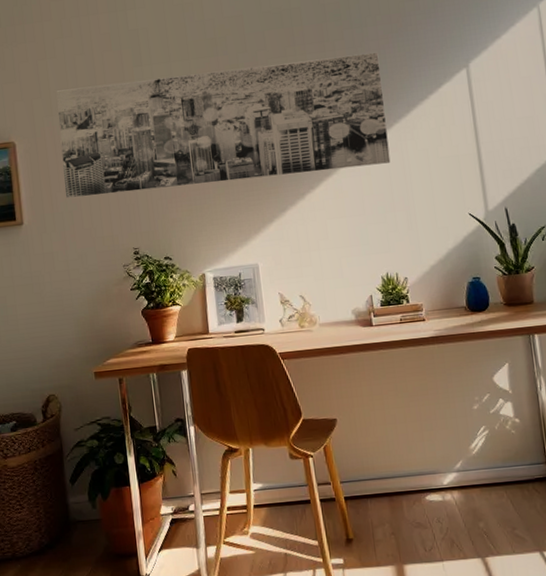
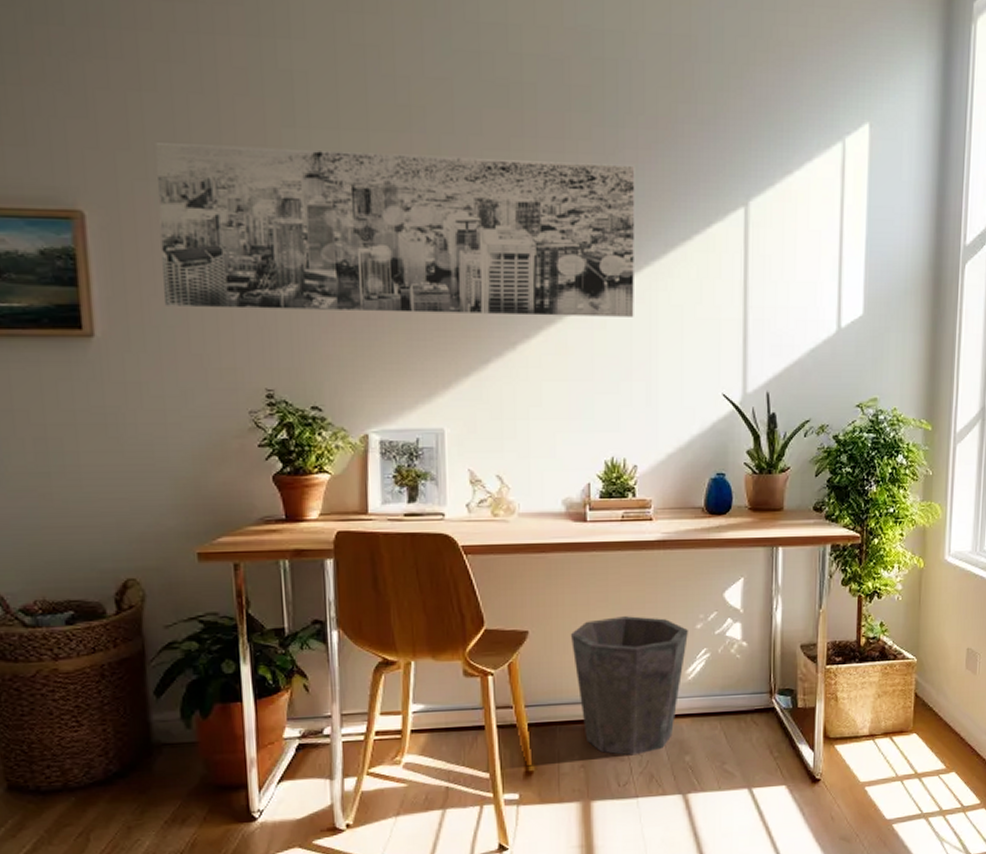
waste bin: none [370,401,468,524] -> present [570,616,688,756]

